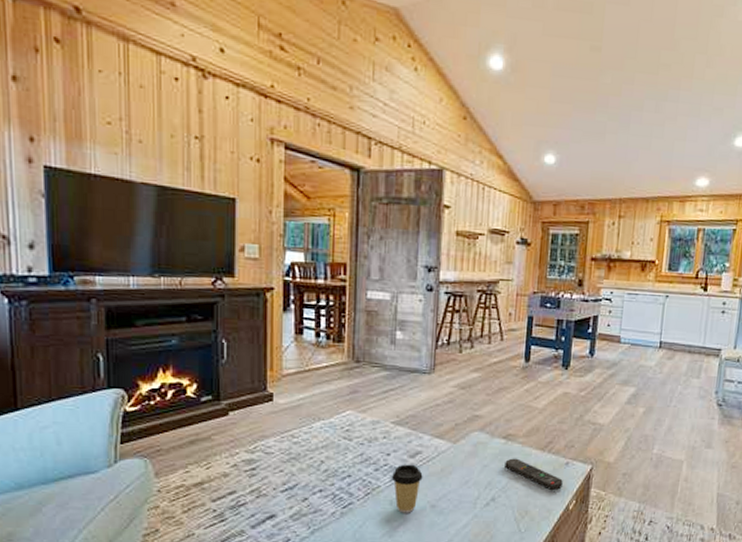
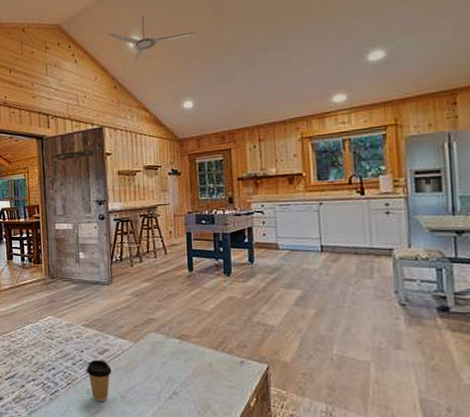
ceiling fan: none [463,27,570,92] -> present [108,15,196,64]
remote control: present [505,458,563,490] -> none [182,356,240,387]

